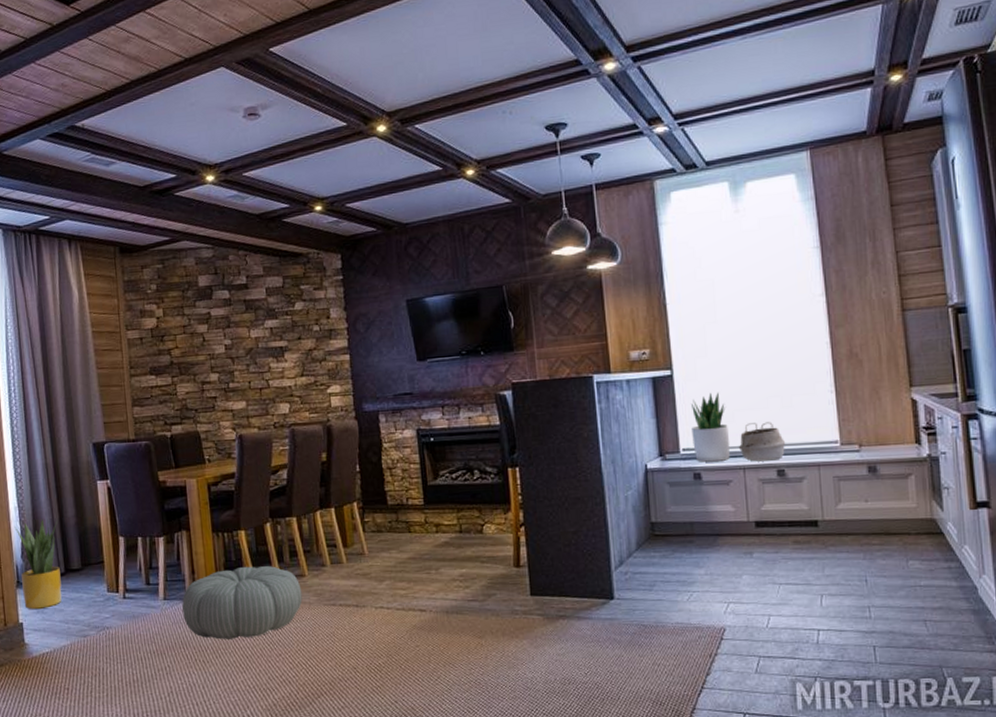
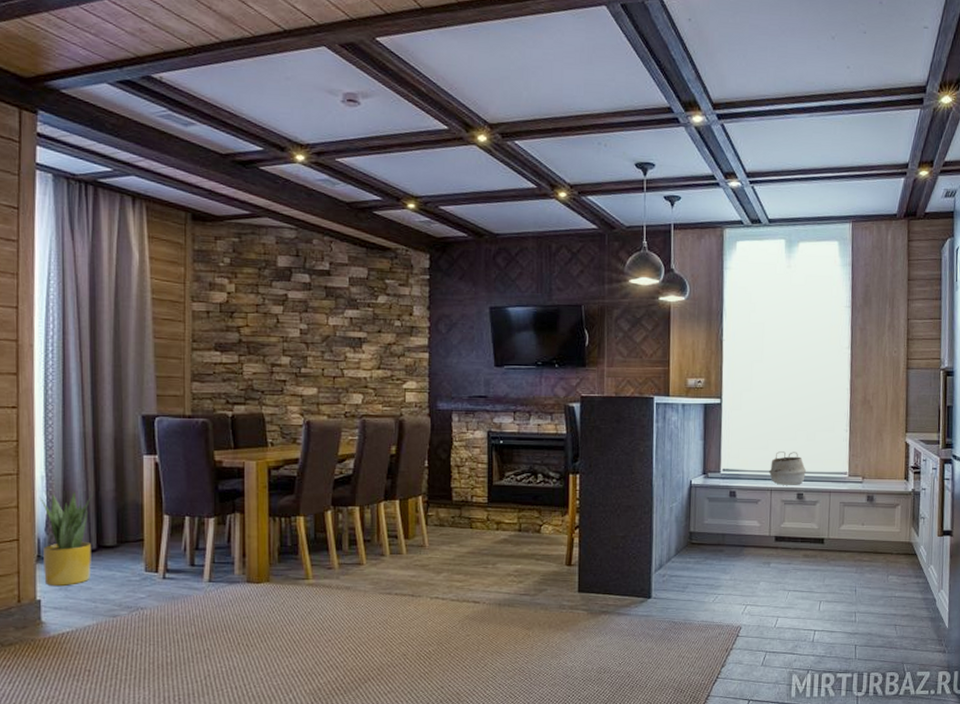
pouf: present [182,566,303,640] -> none [229,552,358,624]
planter: present [692,392,730,462] -> none [732,422,763,482]

